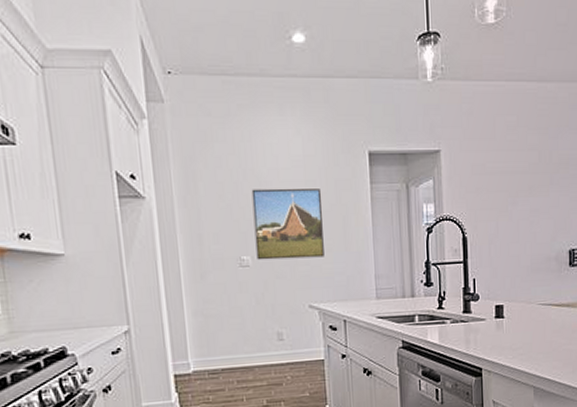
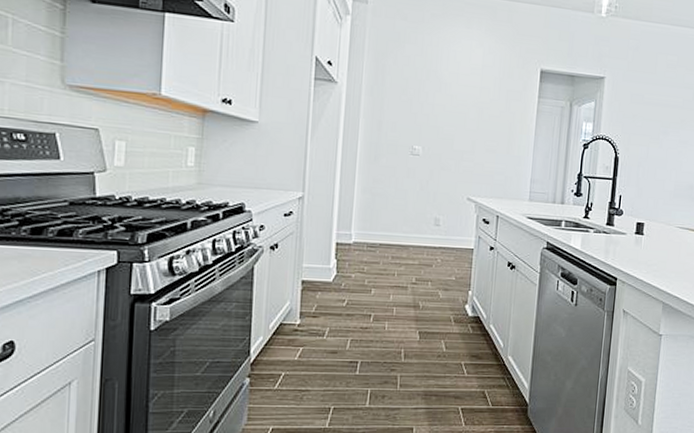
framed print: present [251,188,324,260] -> none [427,88,494,157]

